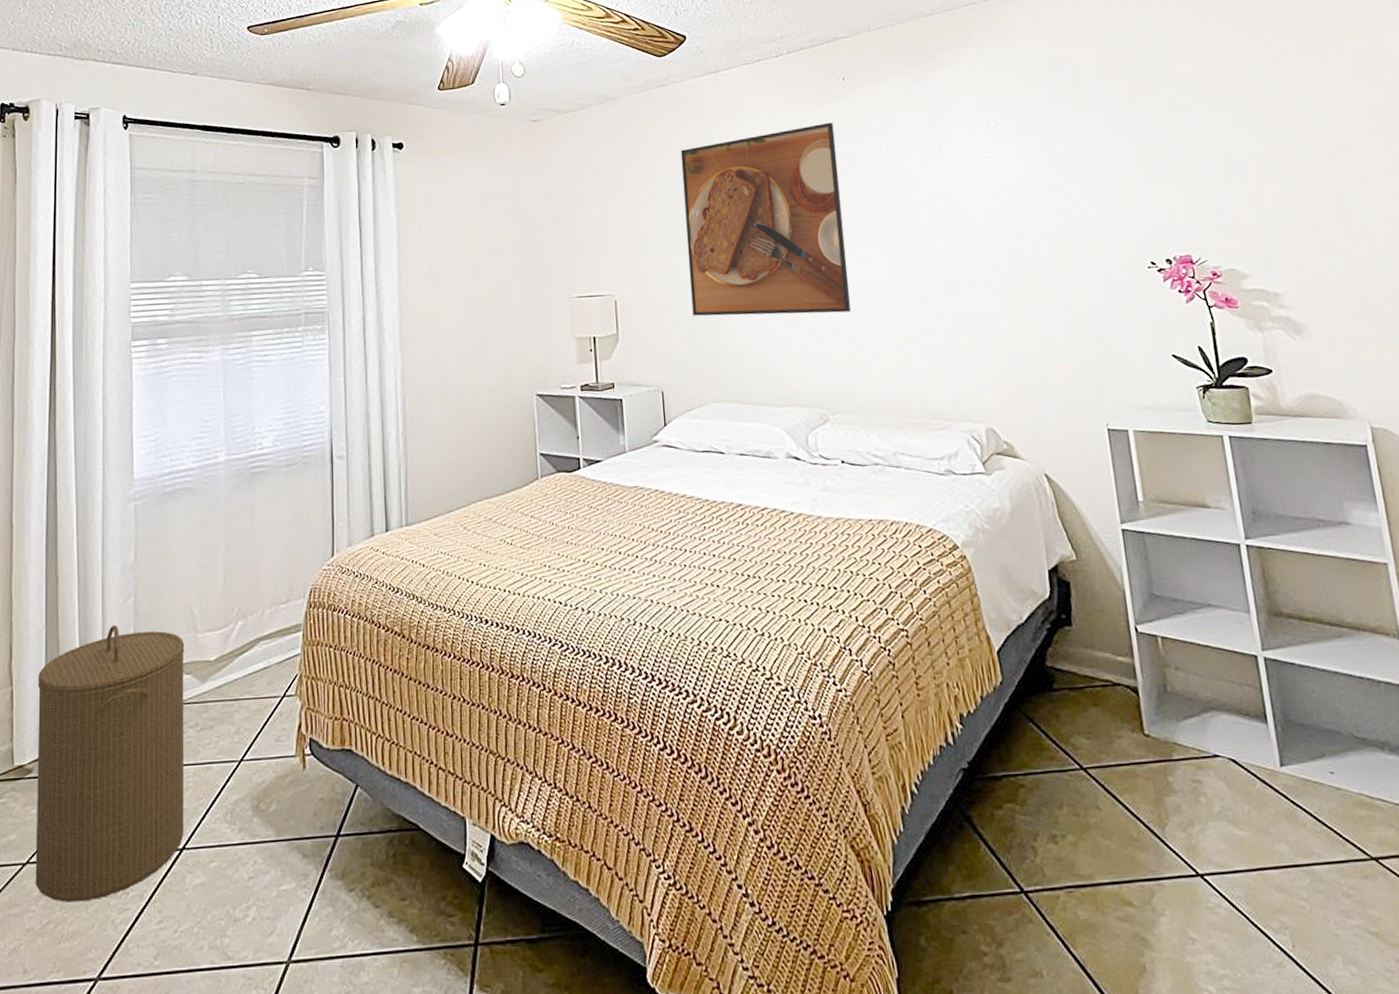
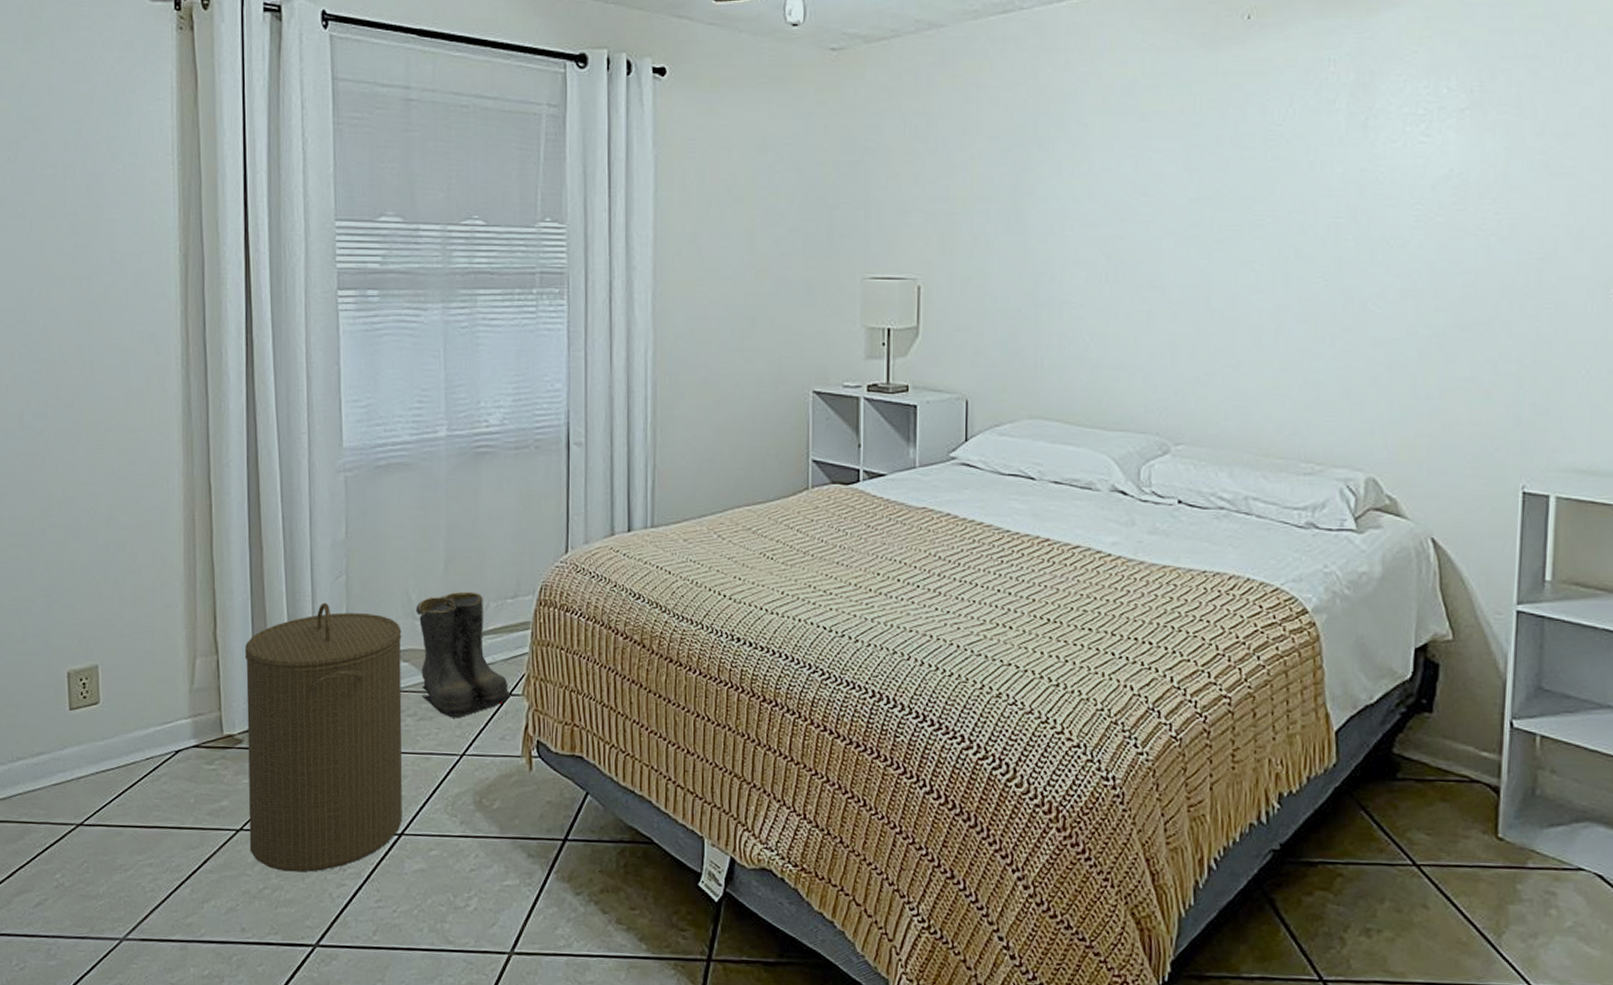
boots: none [198,600,288,725] -> present [416,591,514,718]
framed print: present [680,122,851,316] -> none [1014,75,1227,323]

